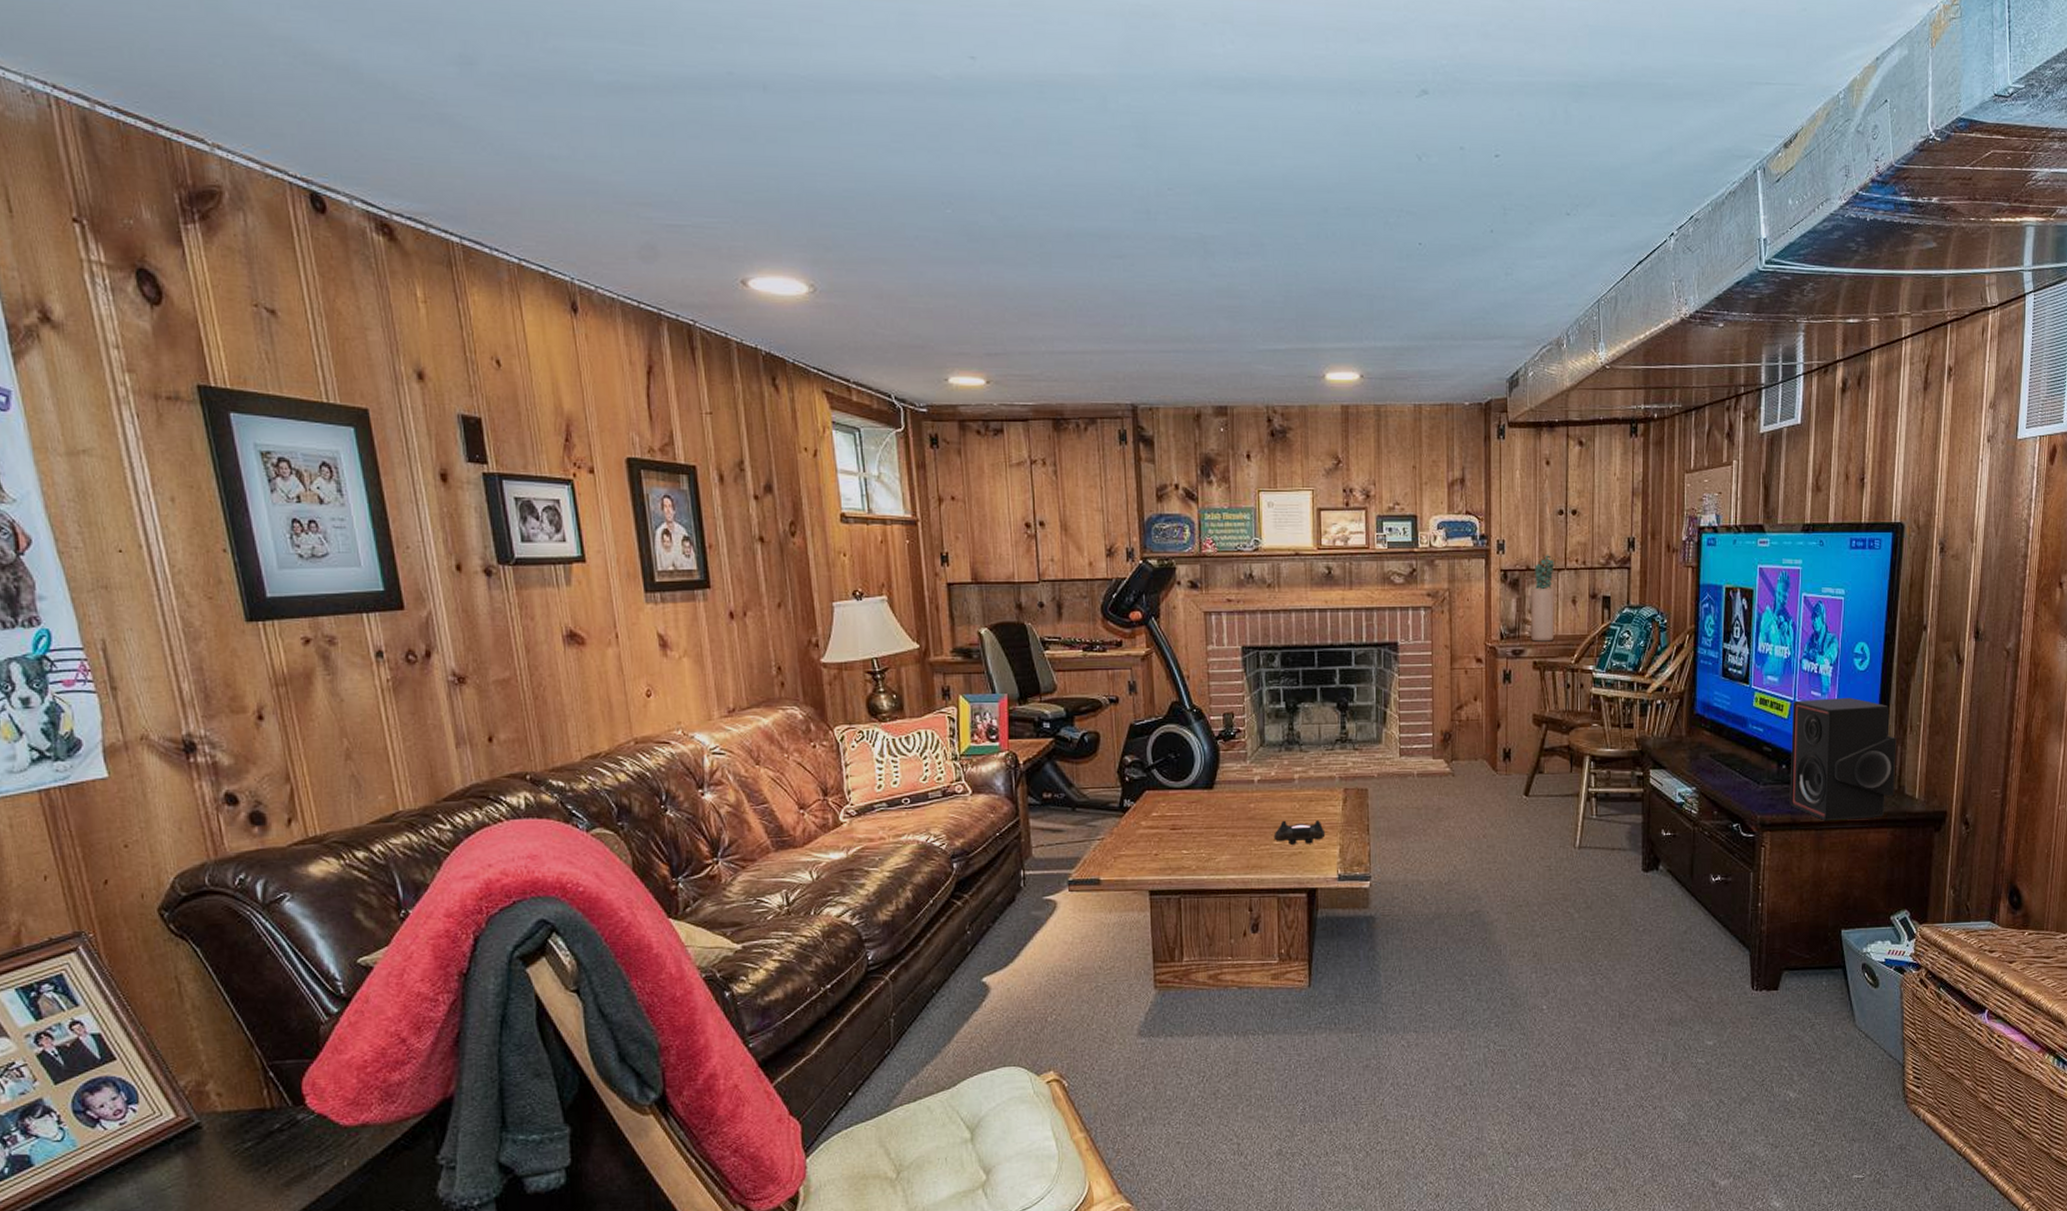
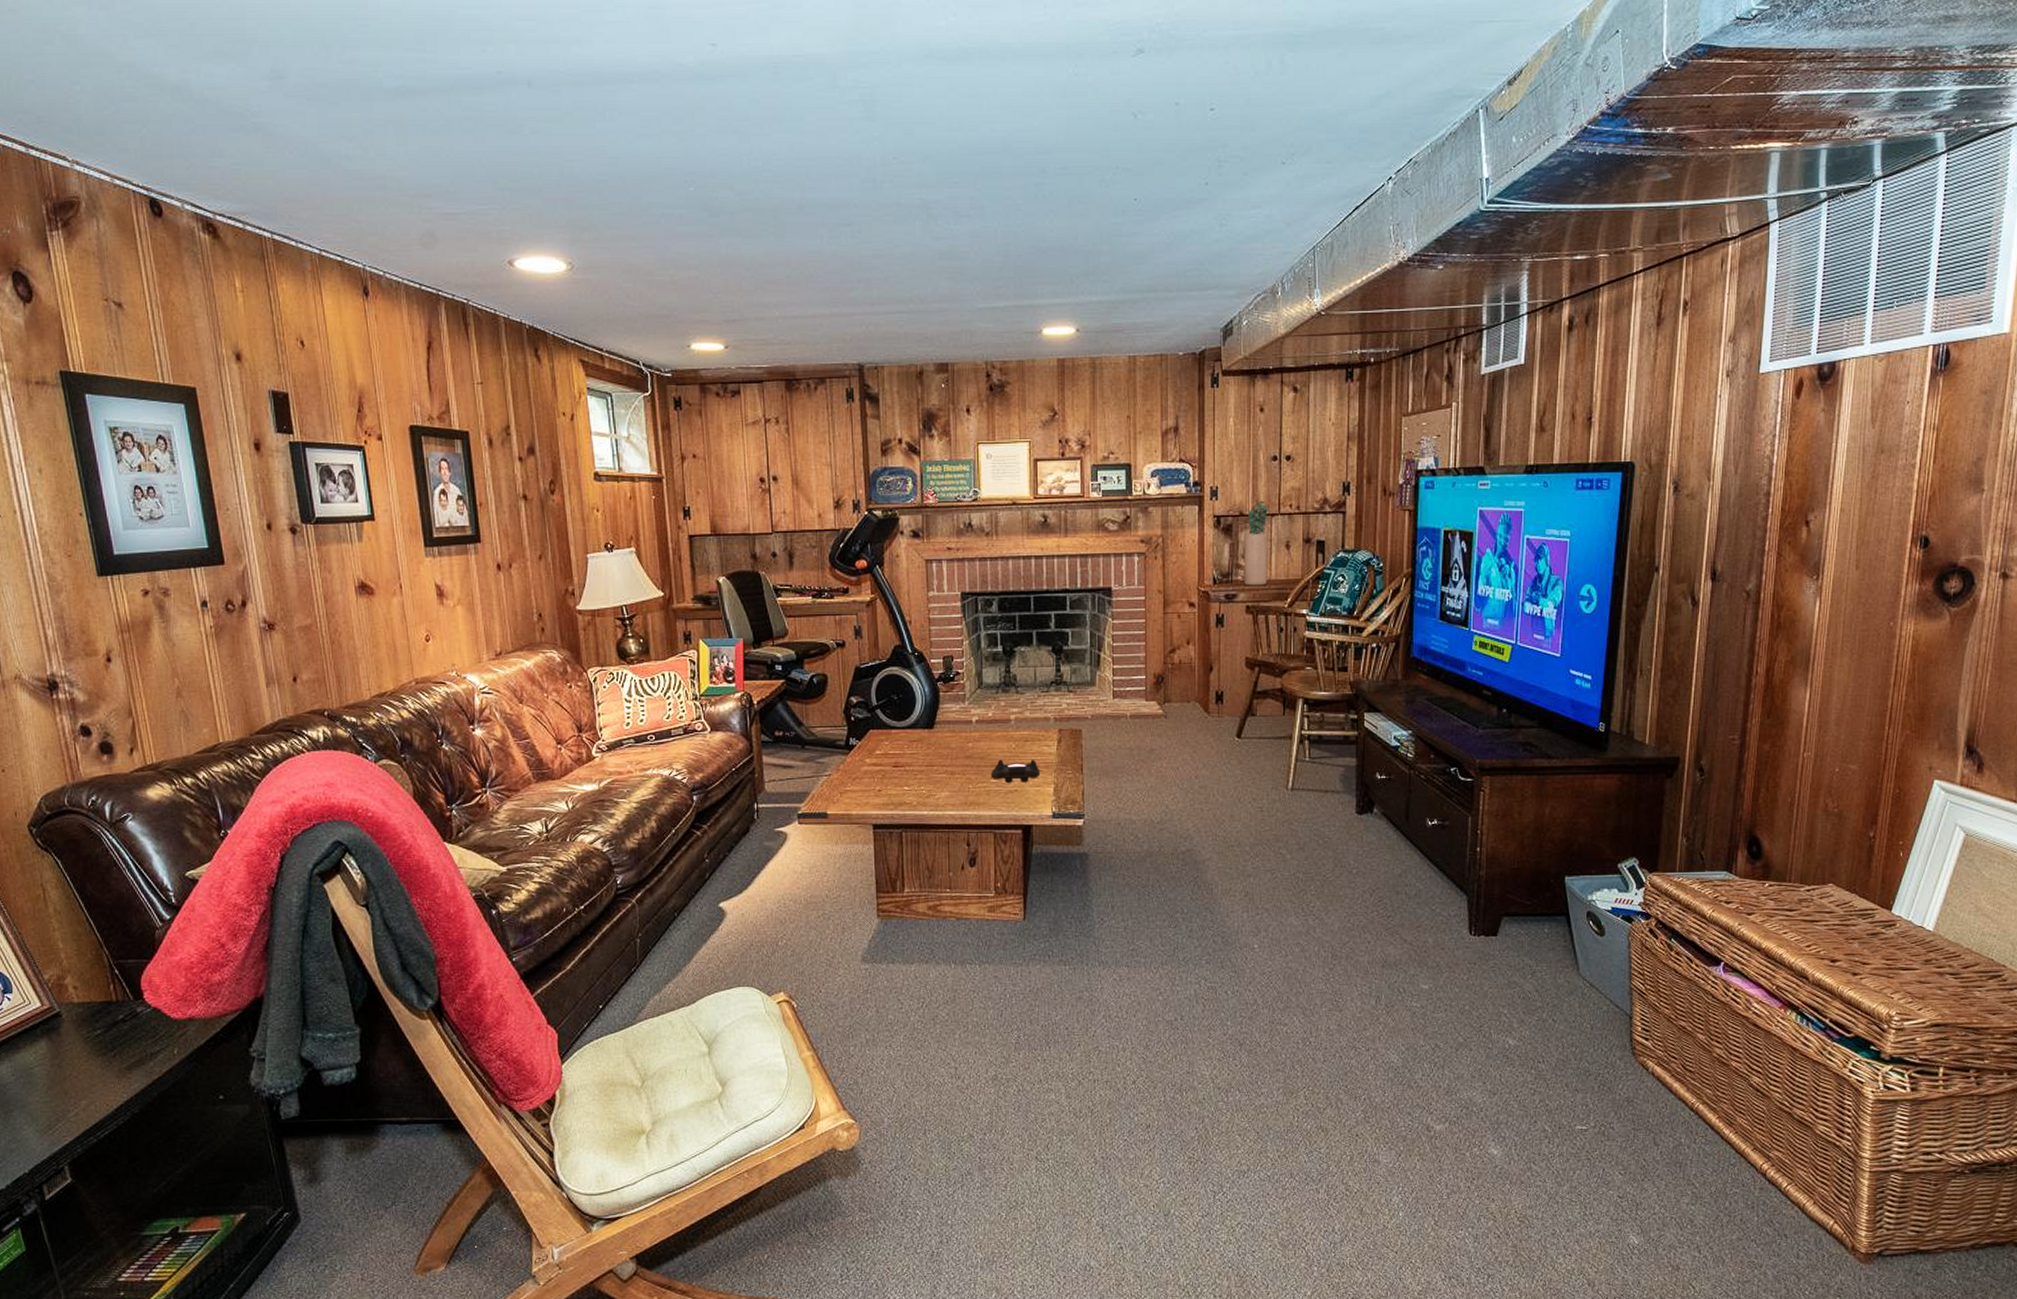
stereo: present [1789,697,1897,821] -> none [1510,640,1625,766]

